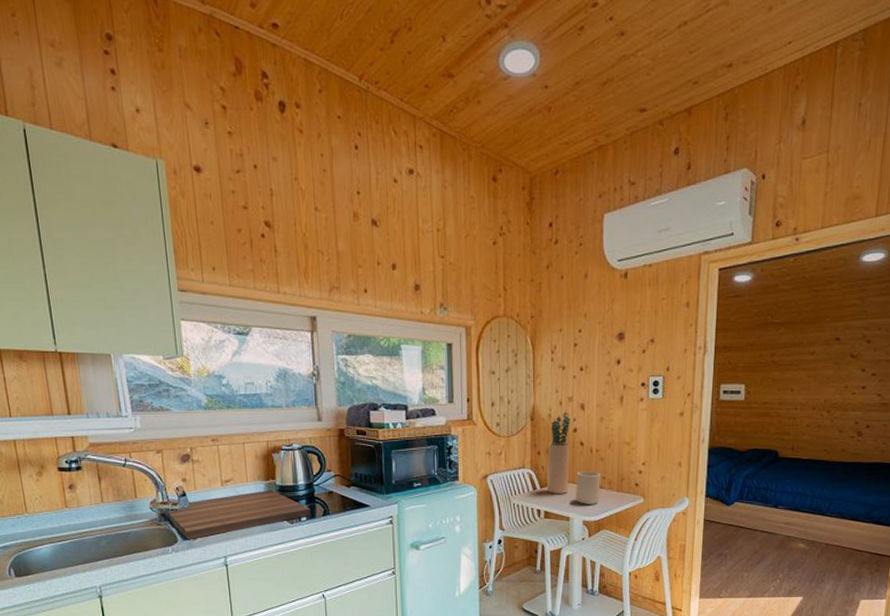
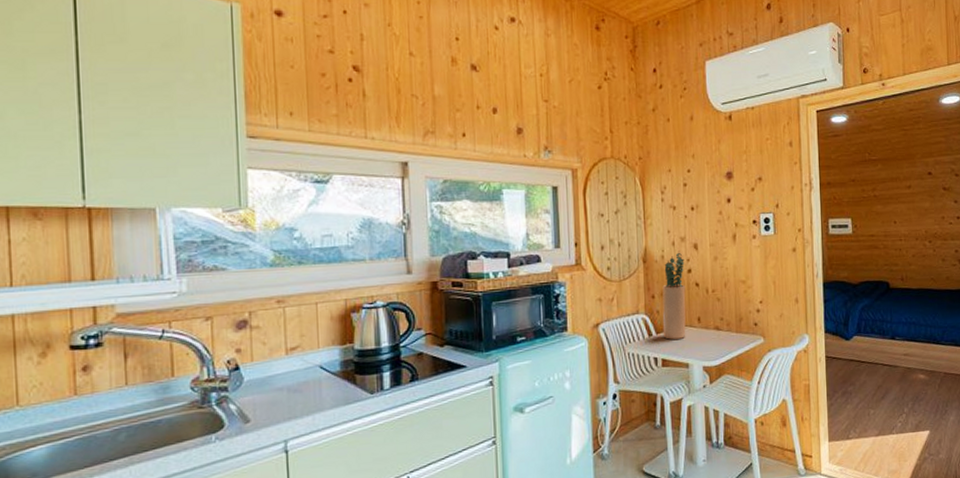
cutting board: present [163,490,311,540] -> none [207,355,396,424]
cup: present [576,471,601,504] -> none [693,312,719,349]

